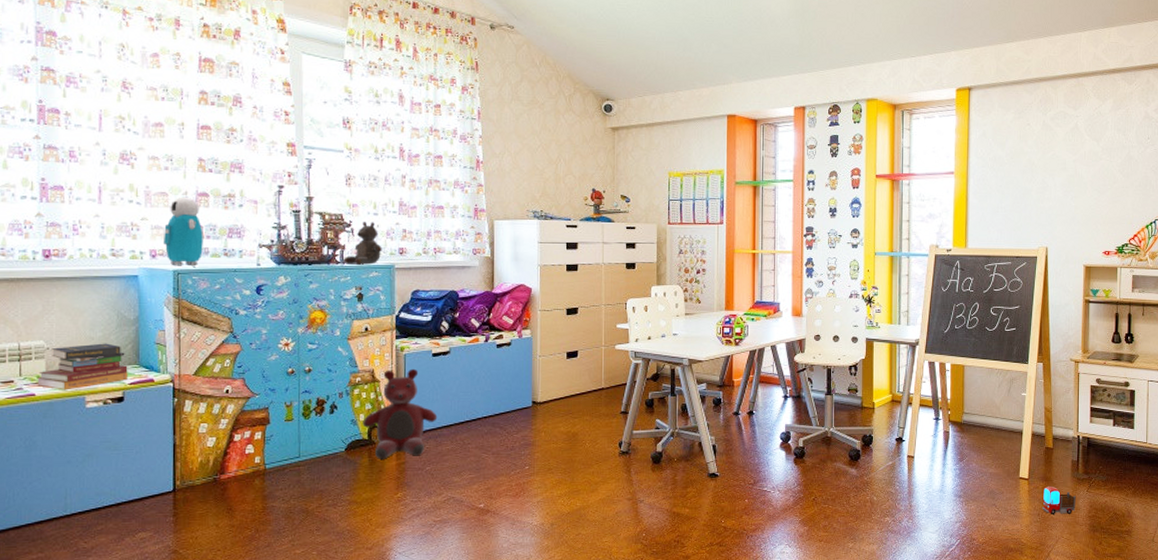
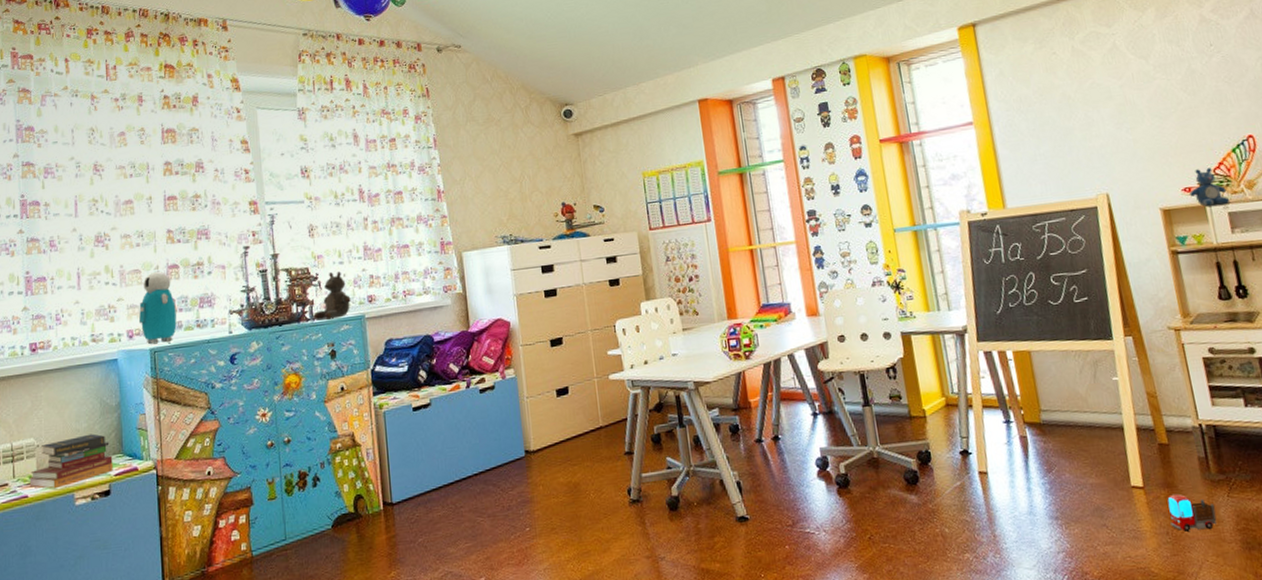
teddy bear: present [363,368,438,459] -> none [347,426,425,535]
stuffed animal: none [1108,238,1136,269] -> present [1189,168,1230,207]

